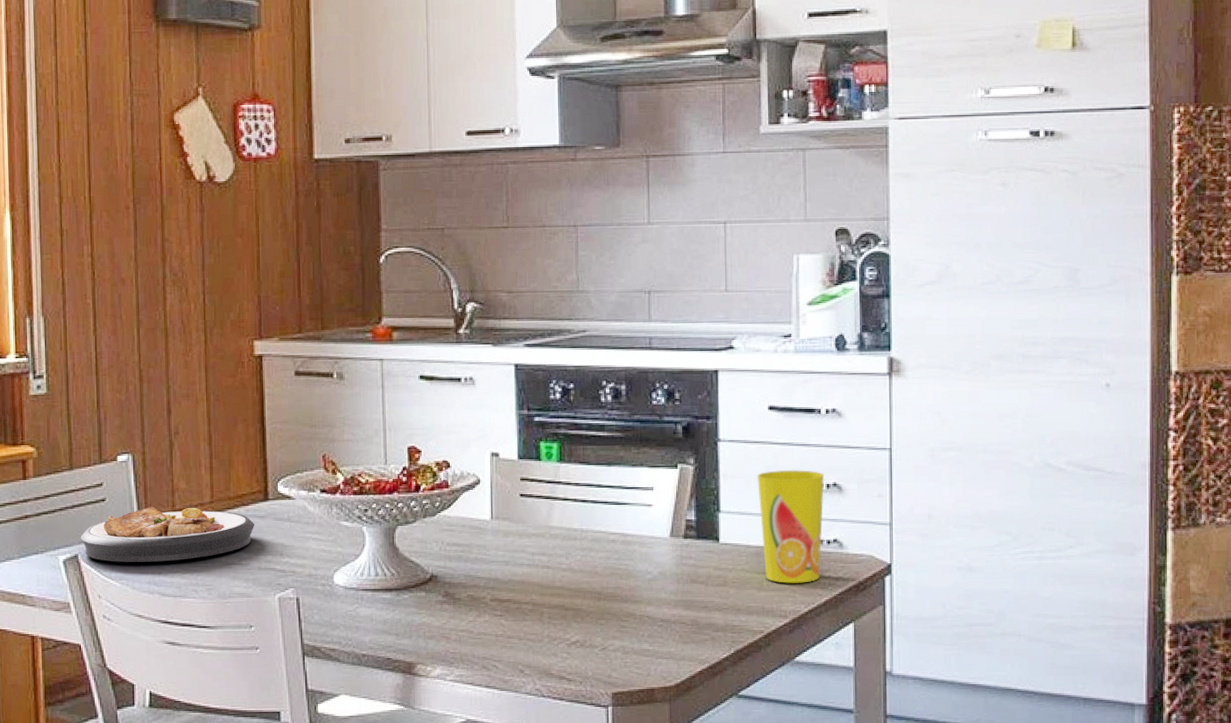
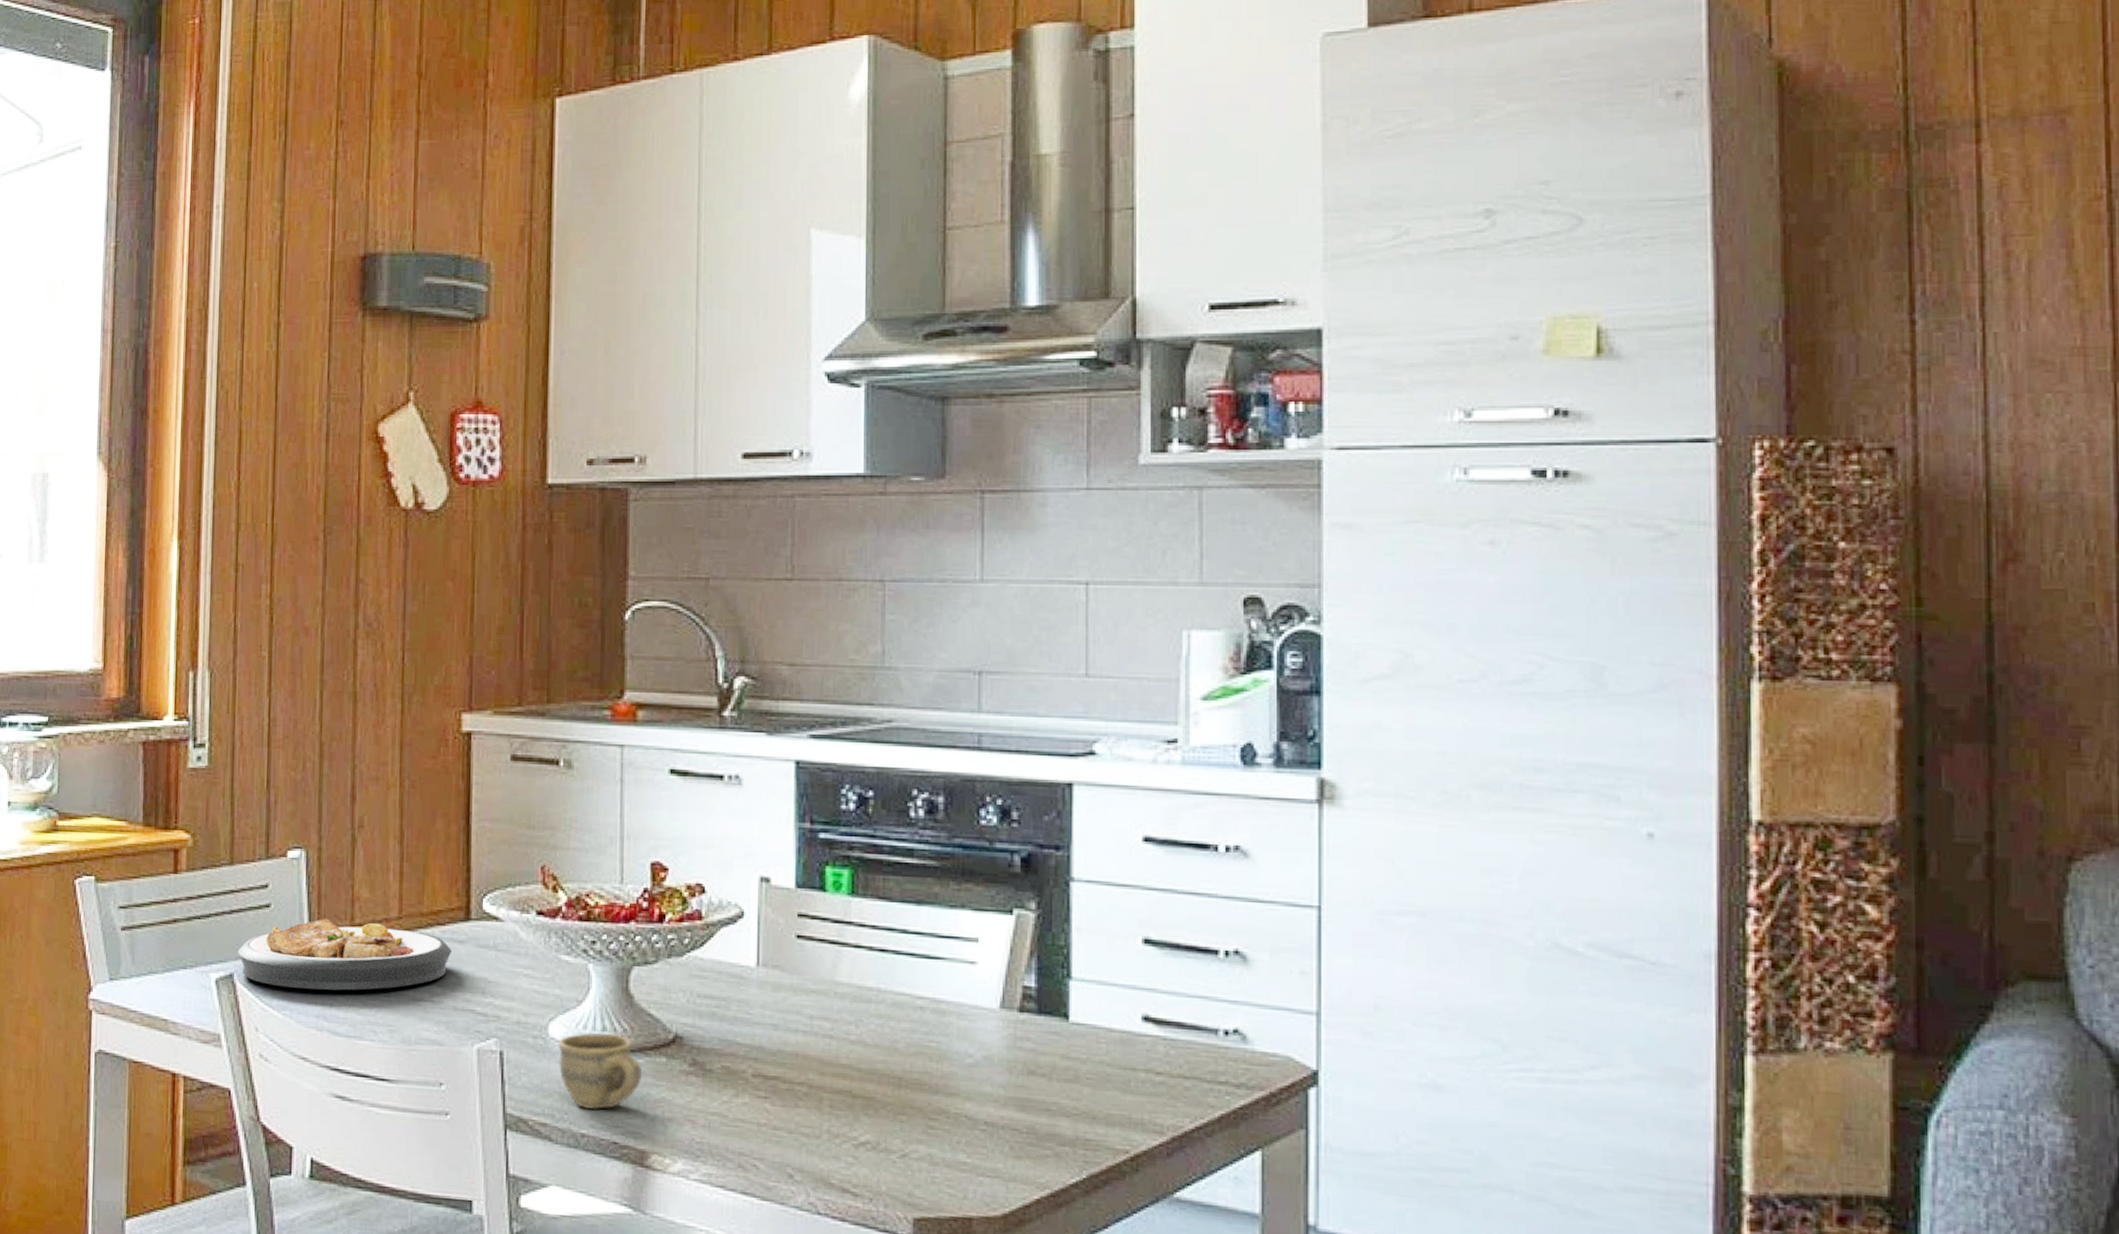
cup: none [342,577,408,636] -> present [558,1033,643,1110]
cup: present [756,469,825,583] -> none [1124,926,1222,1088]

